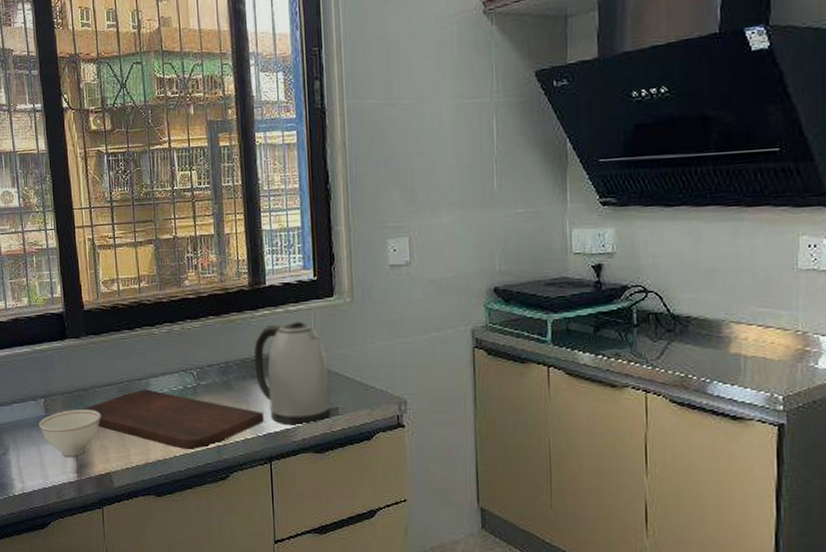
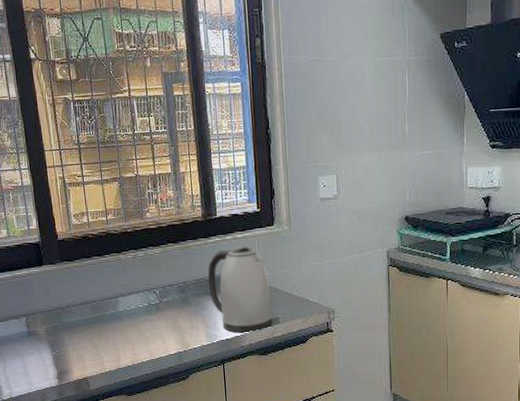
bowl: present [39,409,101,457] -> none [22,325,77,366]
cutting board: present [84,389,264,449] -> none [62,306,217,356]

